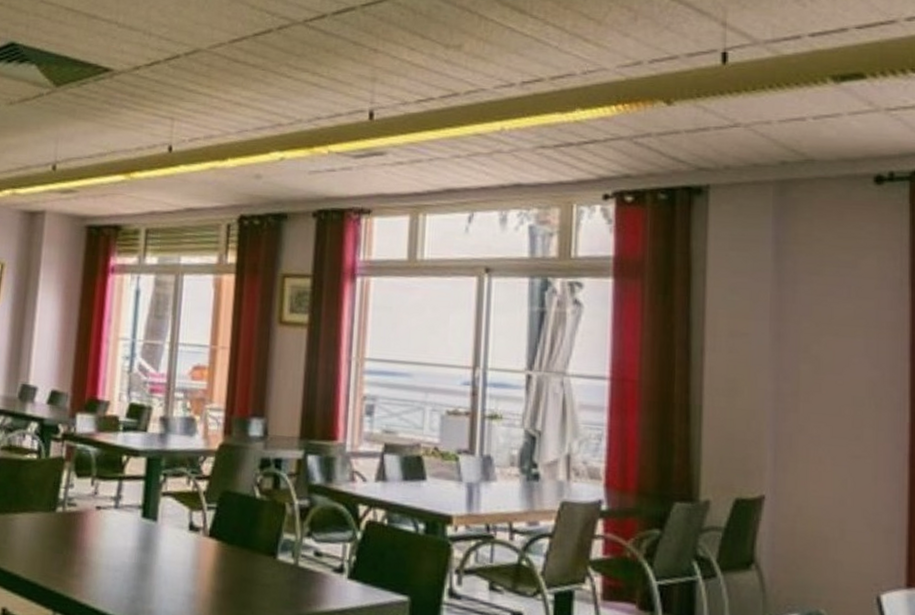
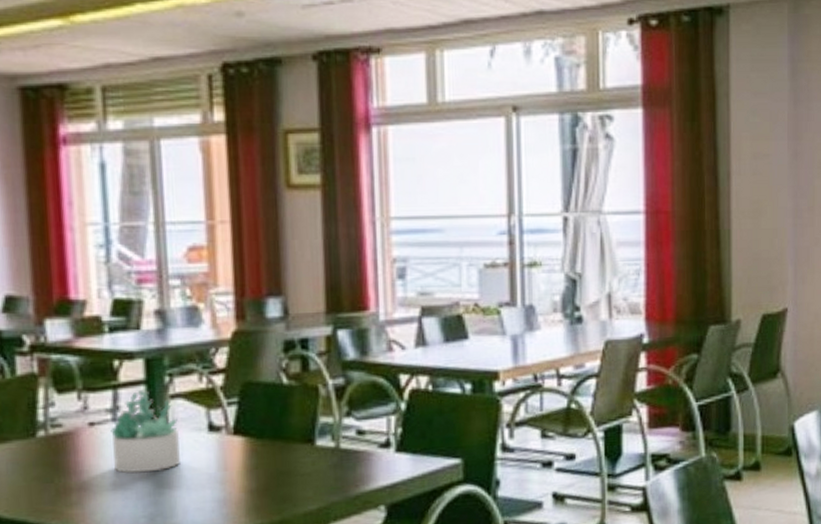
succulent plant: none [110,484,165,559] -> present [110,389,180,474]

